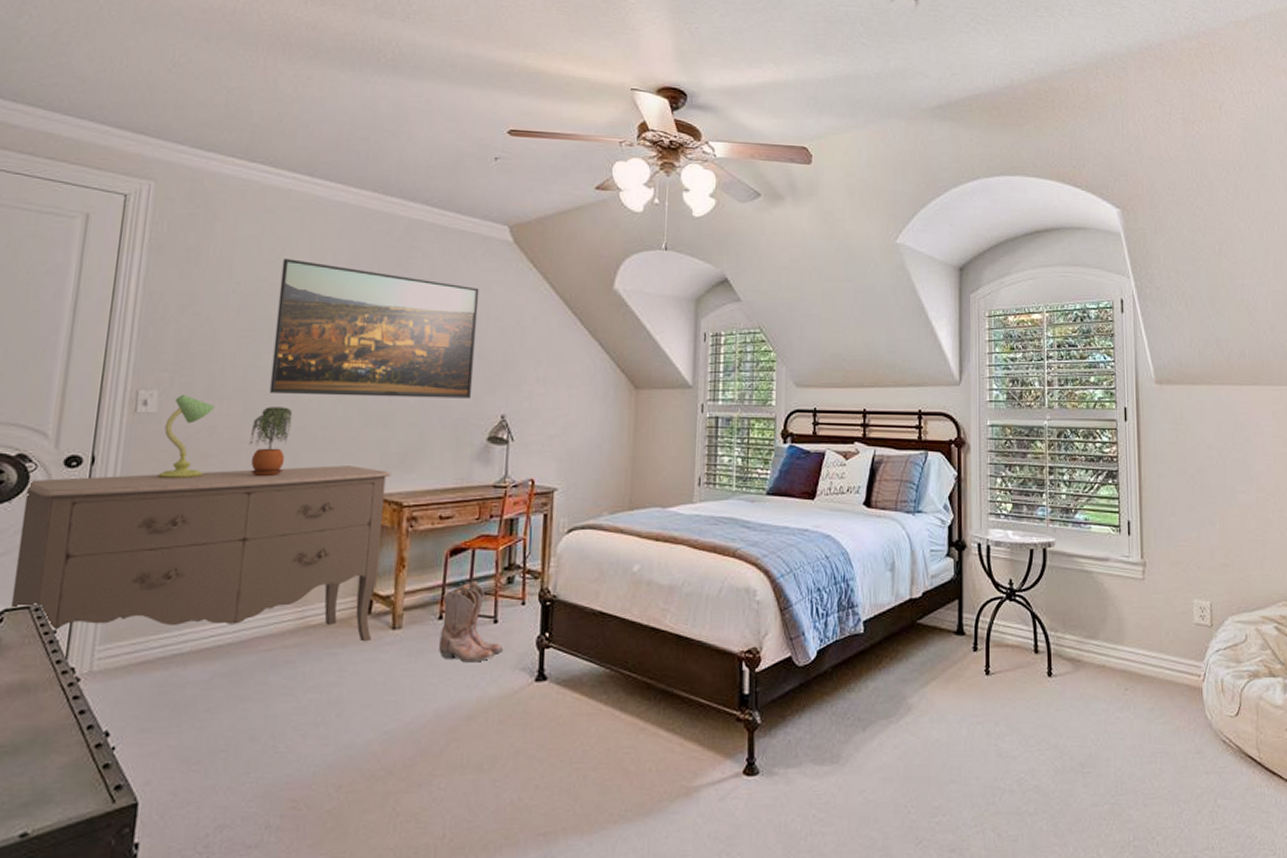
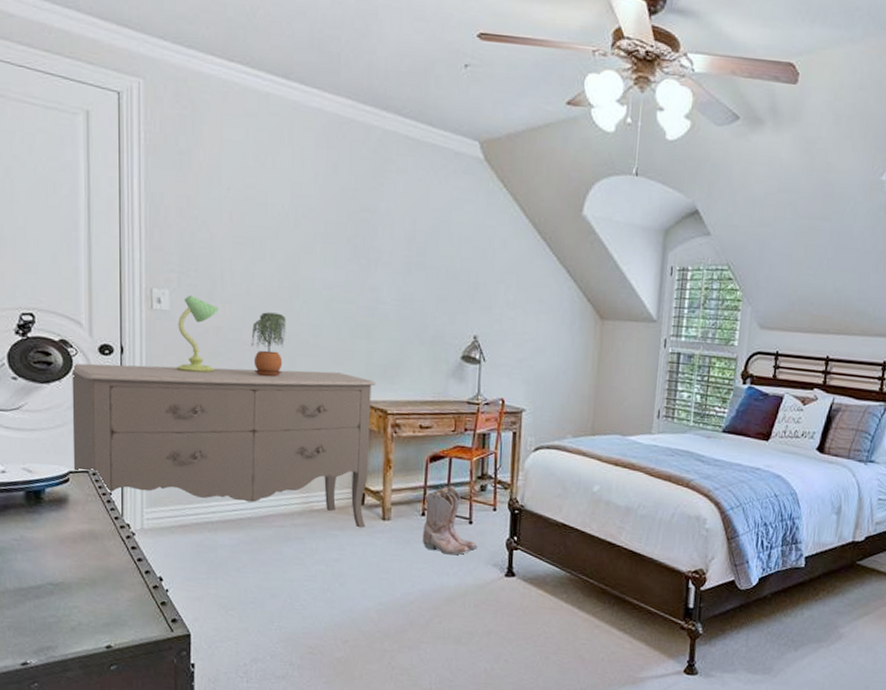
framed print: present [269,258,479,399] -> none [264,166,452,318]

